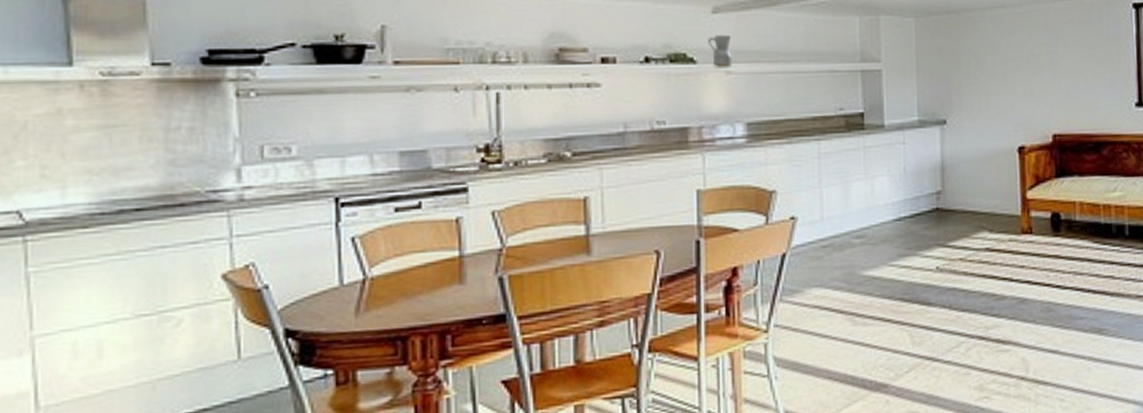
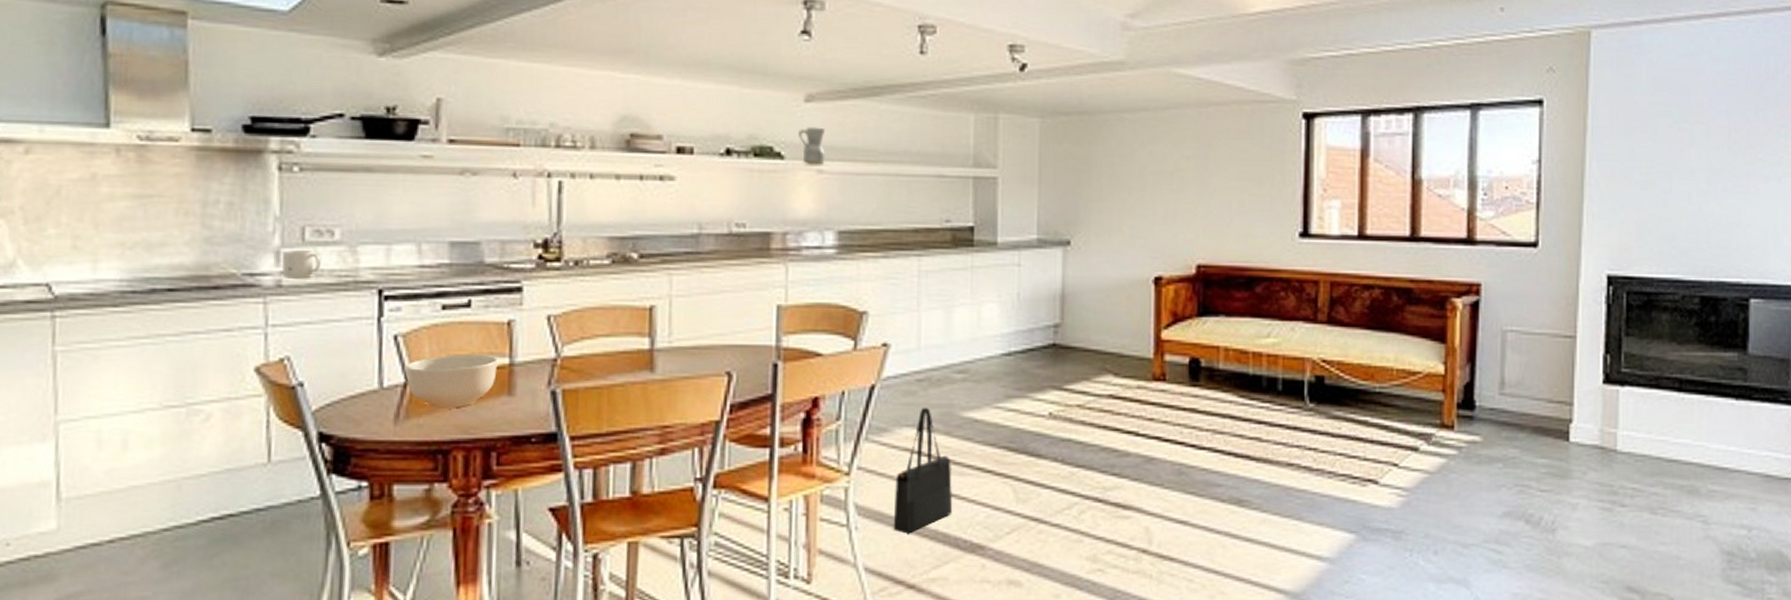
mug: none [243,167,280,193] -> present [281,250,321,279]
bowl: none [363,250,449,300] -> present [405,355,499,409]
tote bag: none [807,269,859,379] -> present [893,407,953,534]

